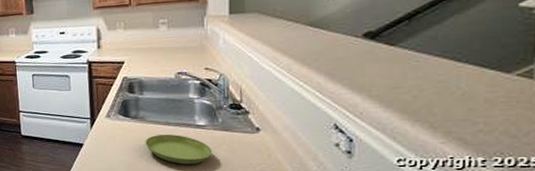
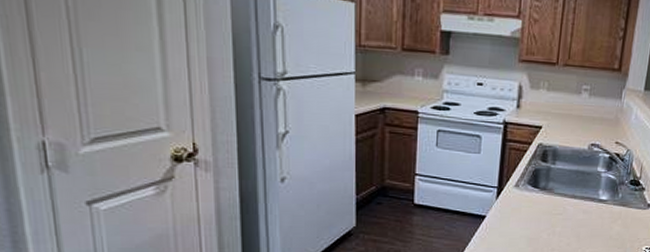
saucer: present [145,134,213,164] -> none [549,207,610,239]

